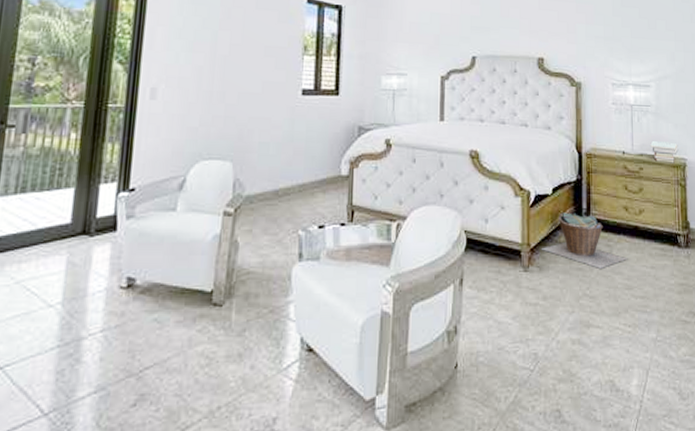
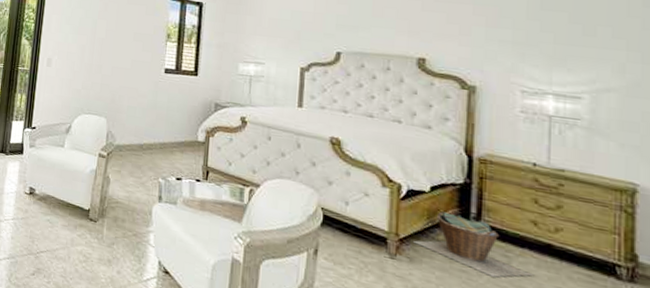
books: present [649,140,679,163] -> none [576,157,625,187]

